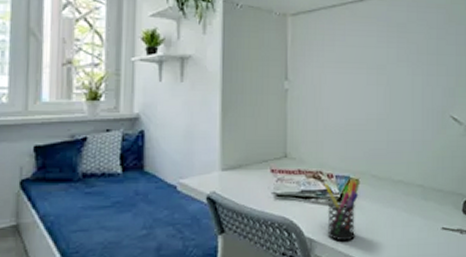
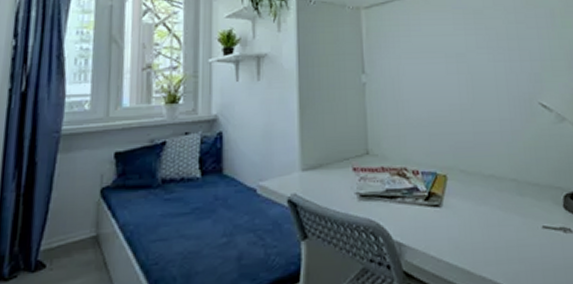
pen holder: present [324,182,359,241] -> none [410,178,448,245]

